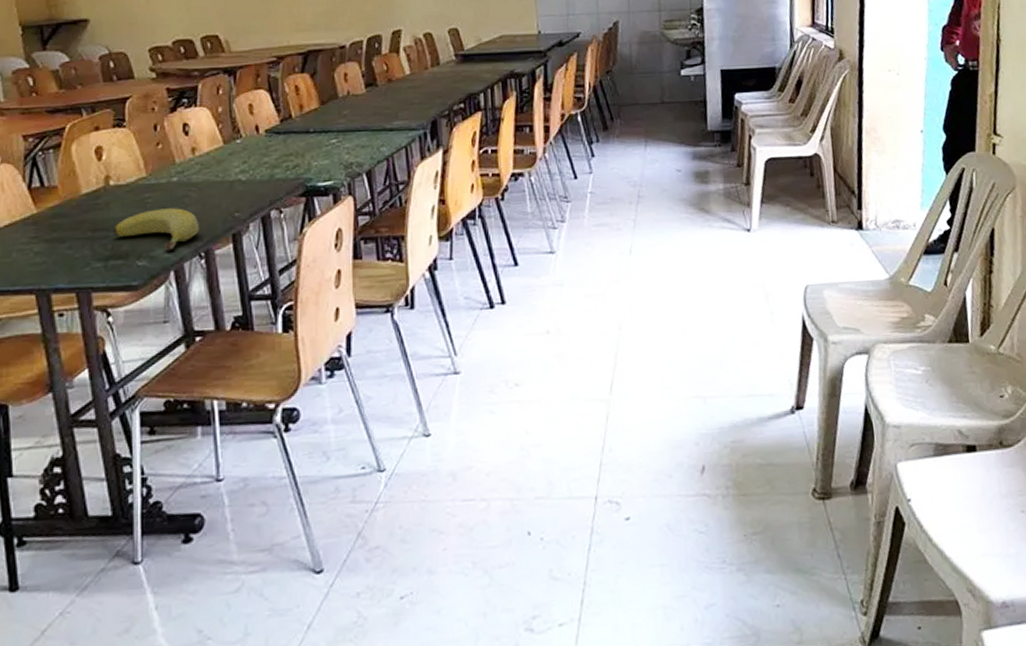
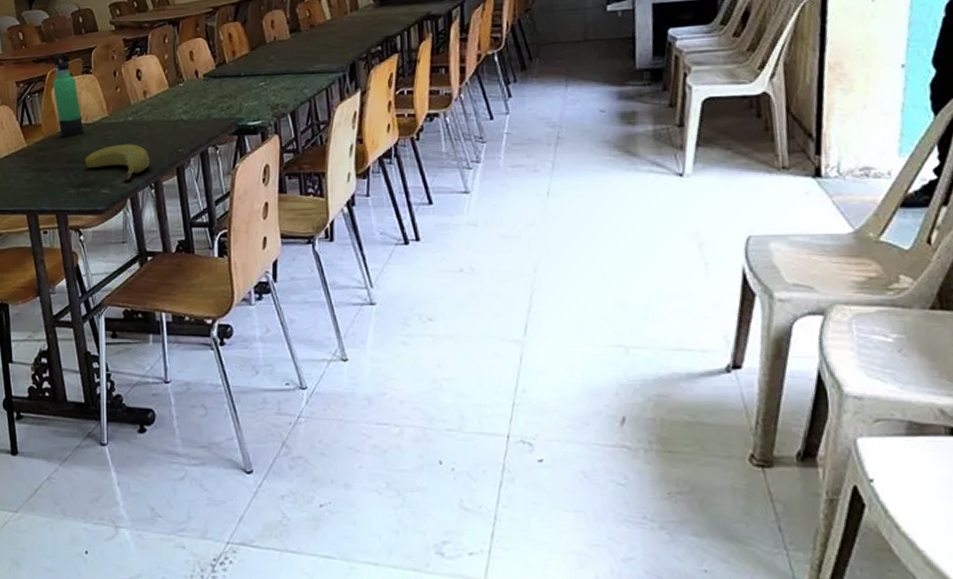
thermos bottle: none [73,103,114,202] -> present [52,53,84,138]

